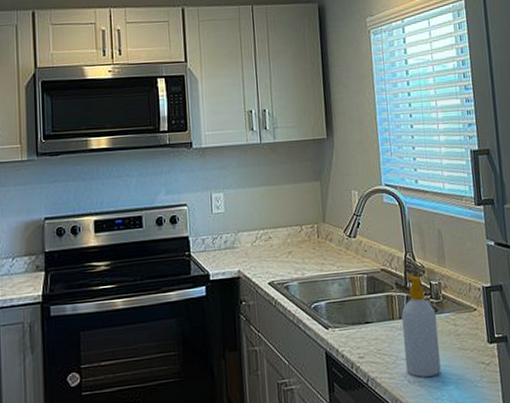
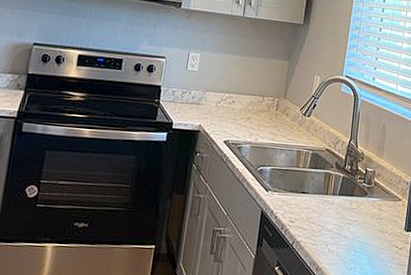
soap bottle: present [401,273,441,378] -> none [328,157,365,250]

